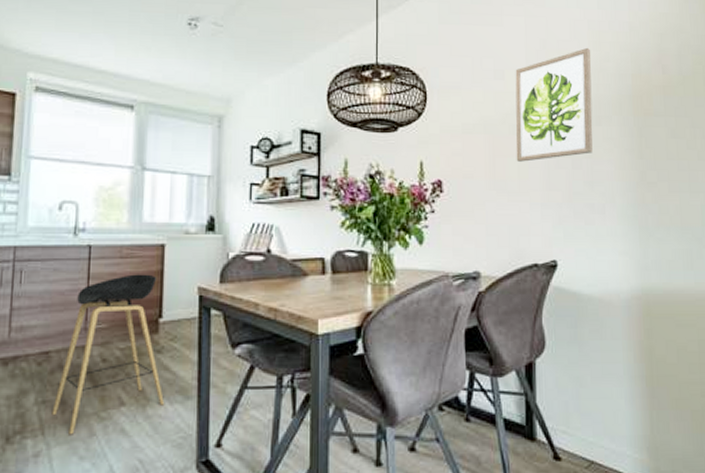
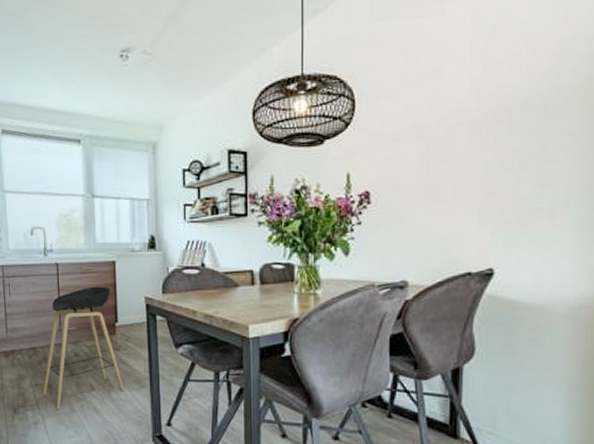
wall art: present [515,47,593,162] -> none [453,27,555,167]

